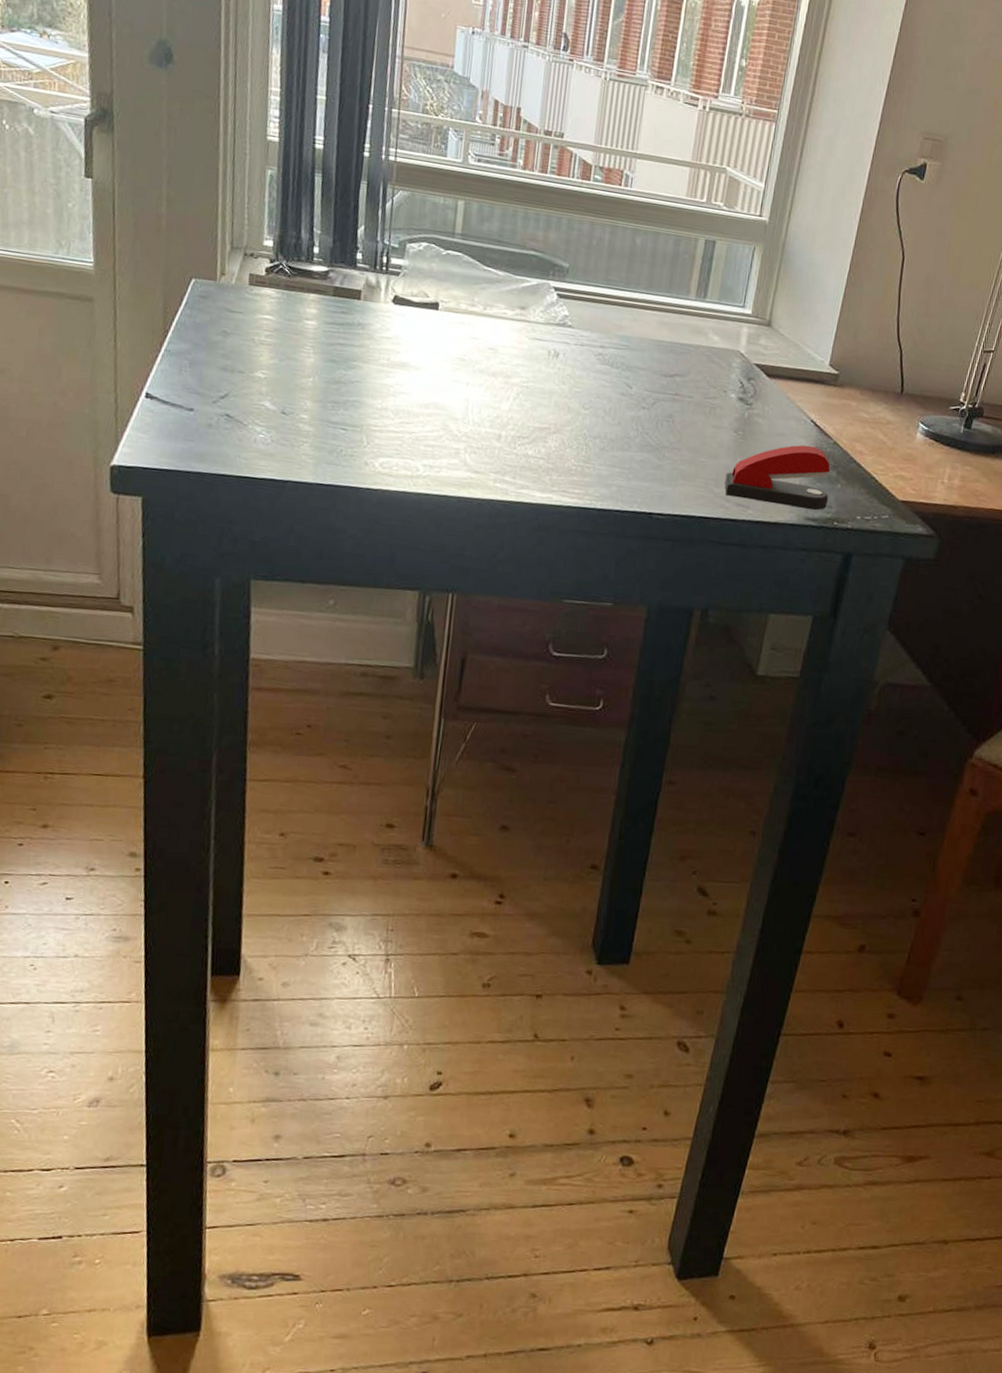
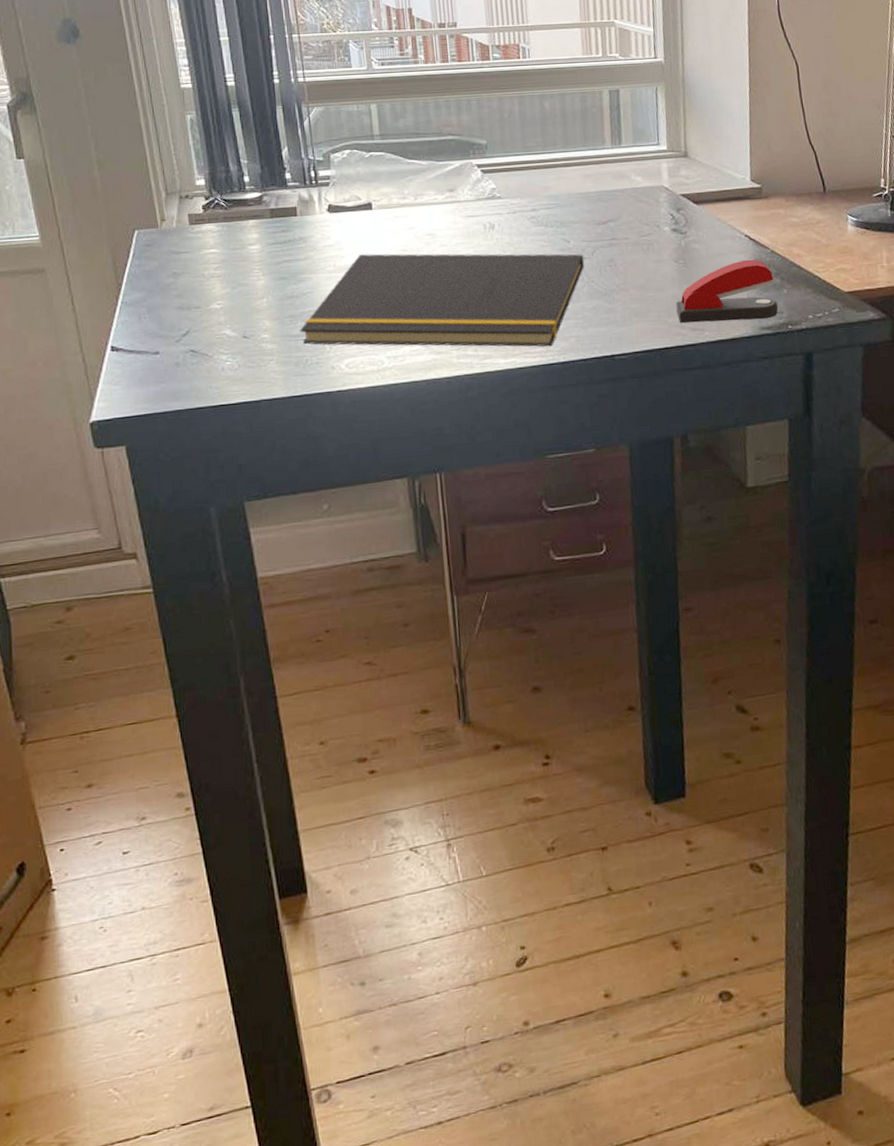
notepad: none [340,354,644,491] -> present [300,253,585,347]

